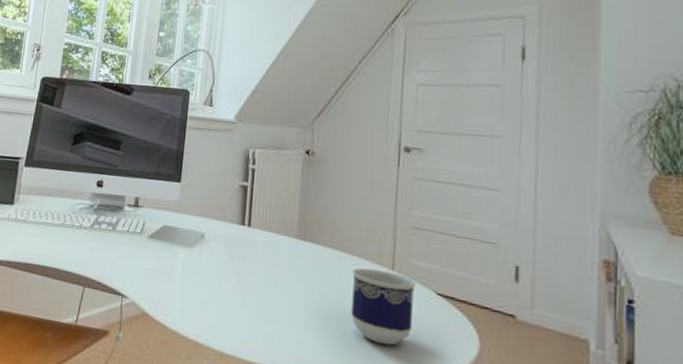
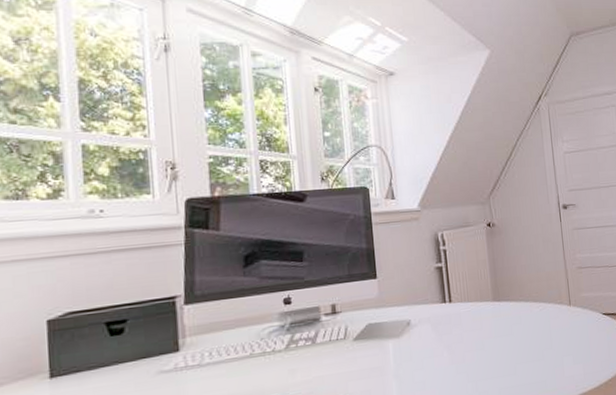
cup: present [351,268,416,345] -> none [541,307,590,366]

